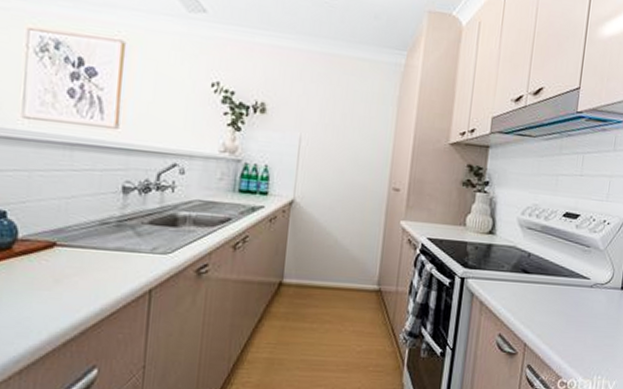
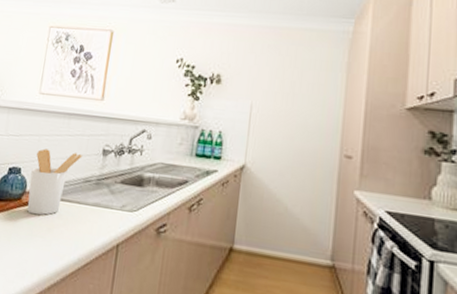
utensil holder: none [21,187,95,266] -> present [27,149,83,215]

